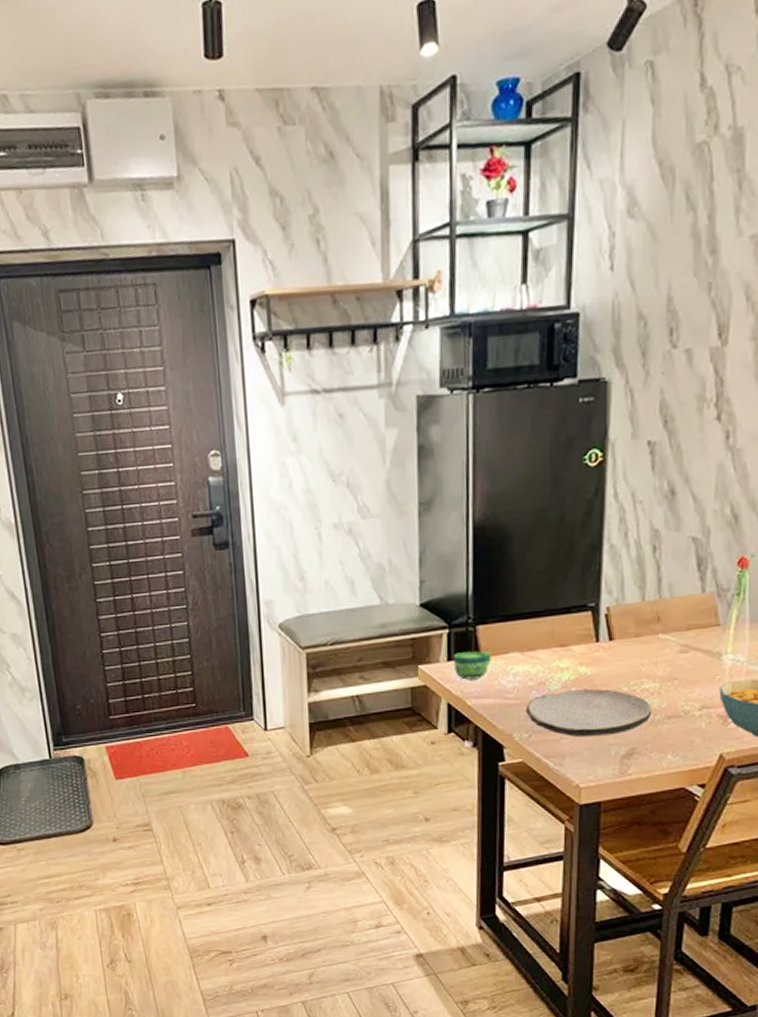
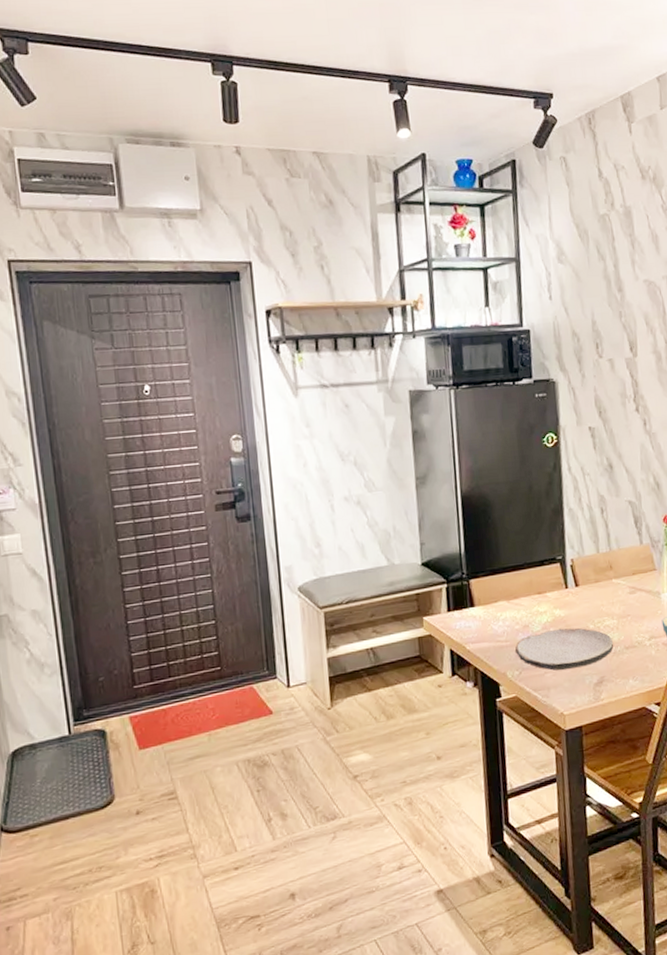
cup: present [453,651,491,680] -> none [452,601,484,628]

